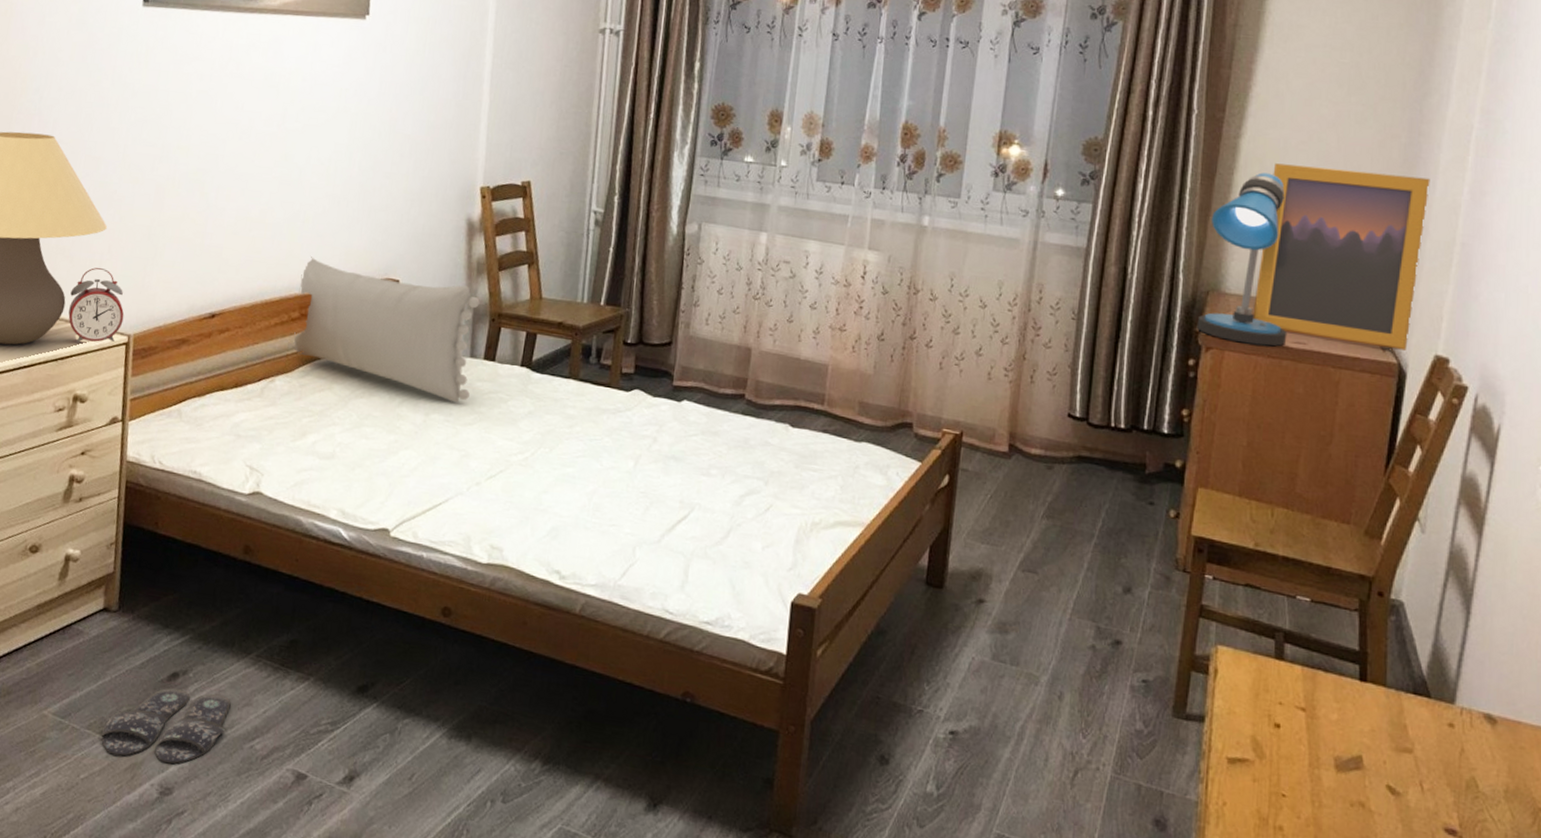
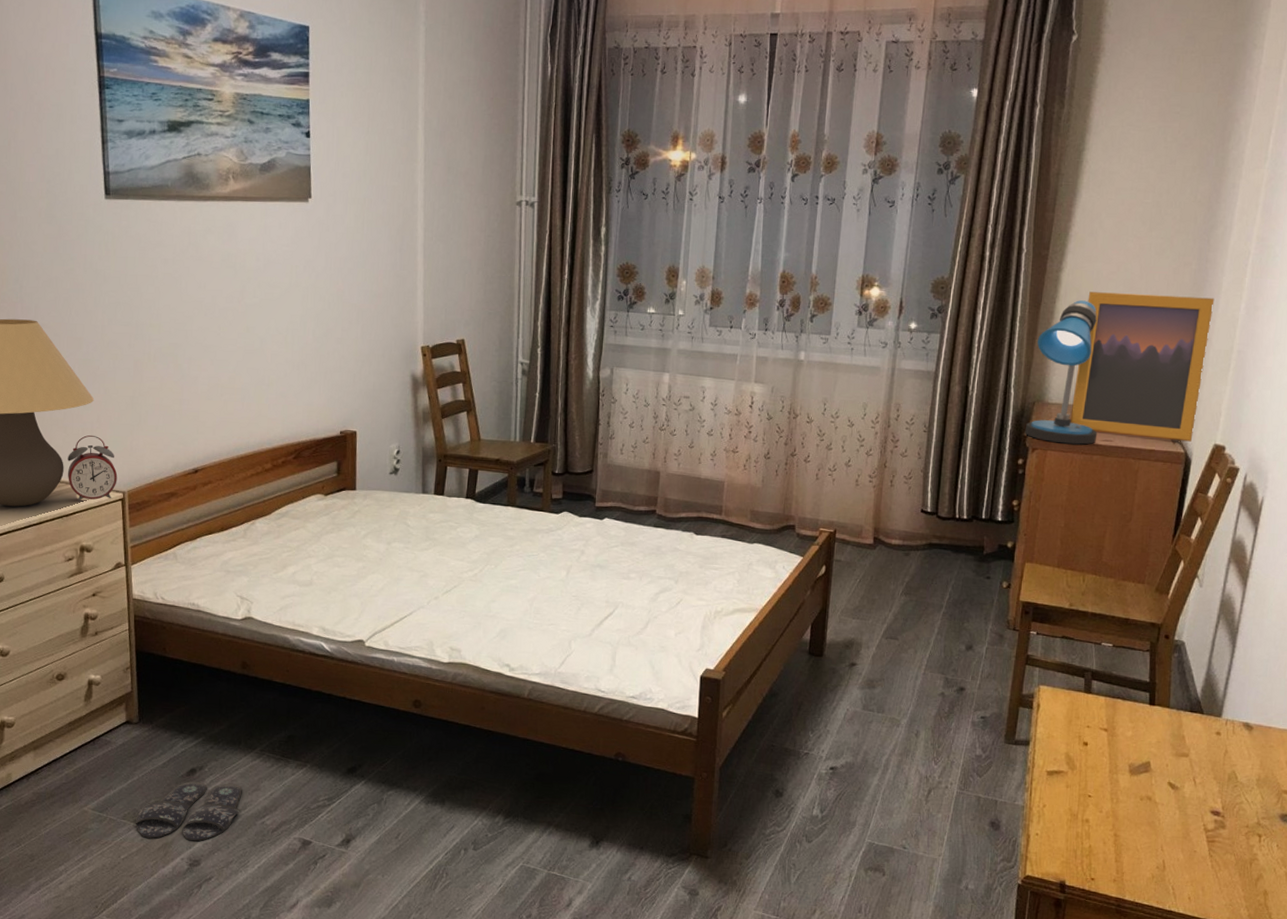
pillow: present [292,257,480,403] -> none [268,415,427,532]

